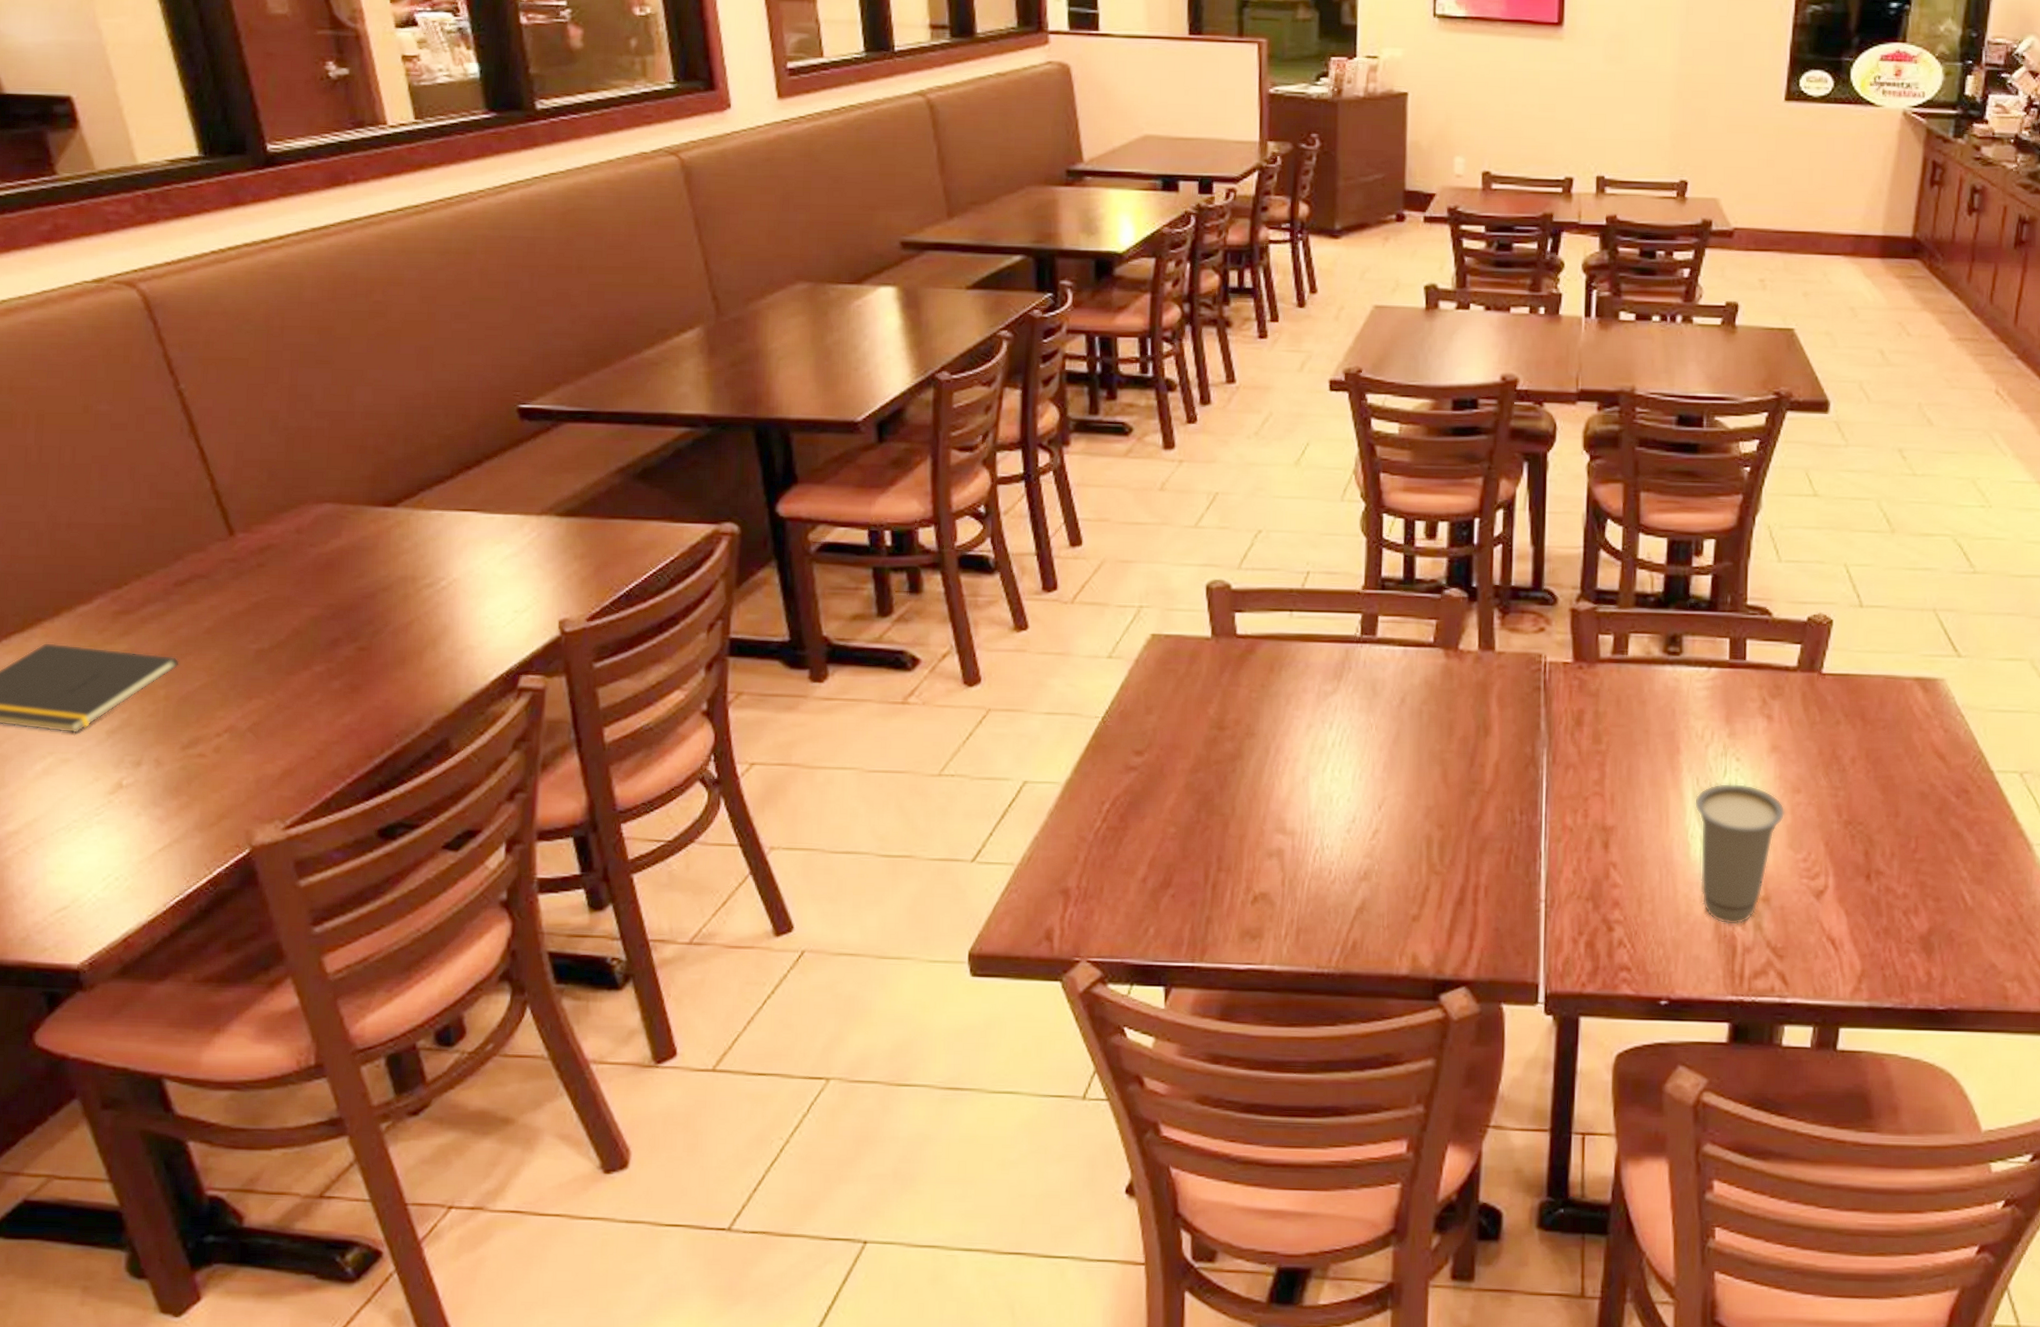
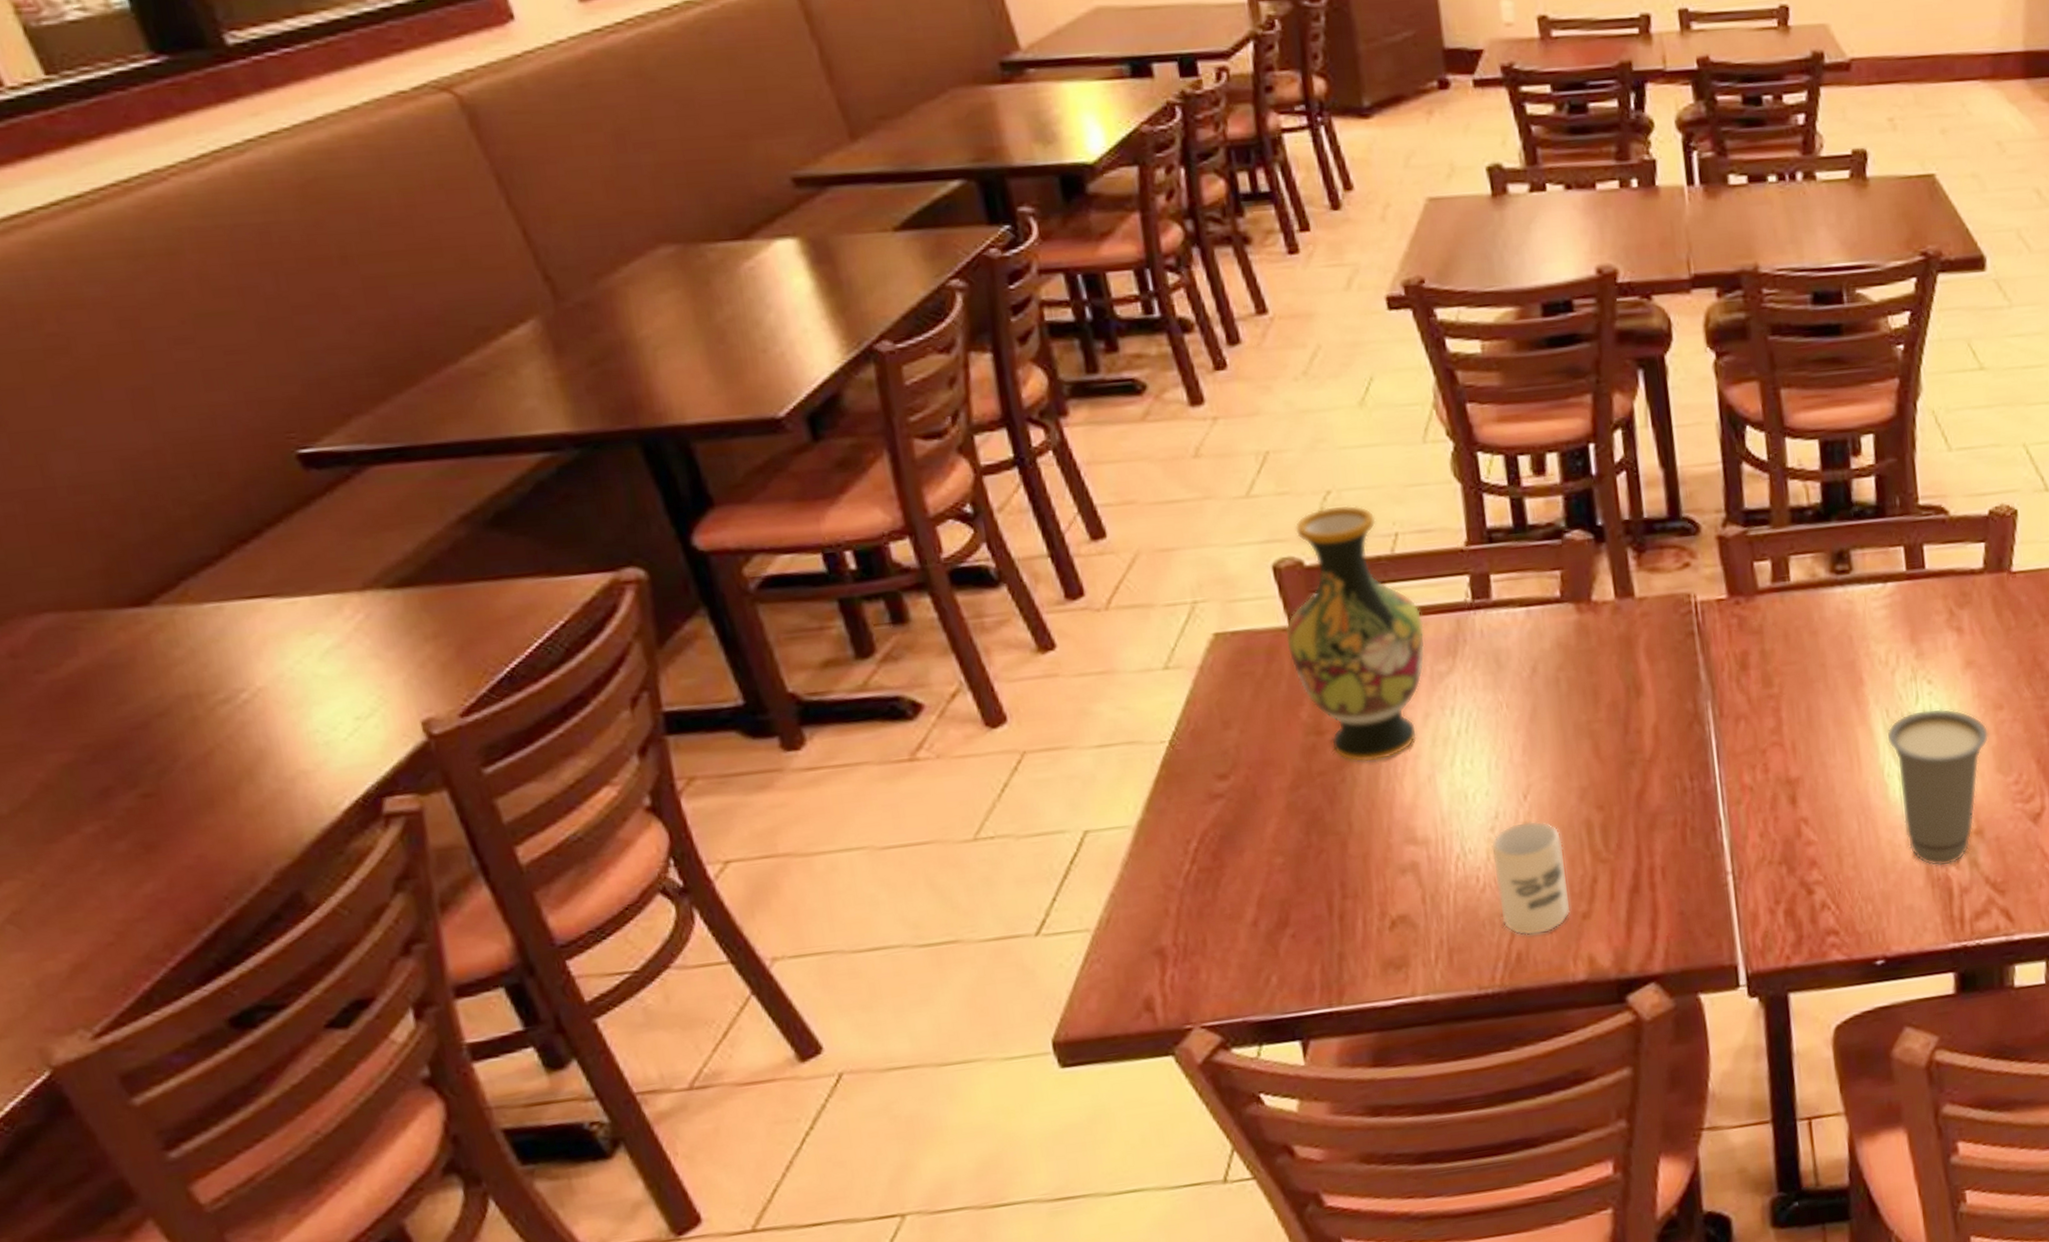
vase: none [1206,543,1319,759] -> present [1285,505,1426,763]
cup: none [1344,828,1405,928] -> present [1490,820,1571,936]

